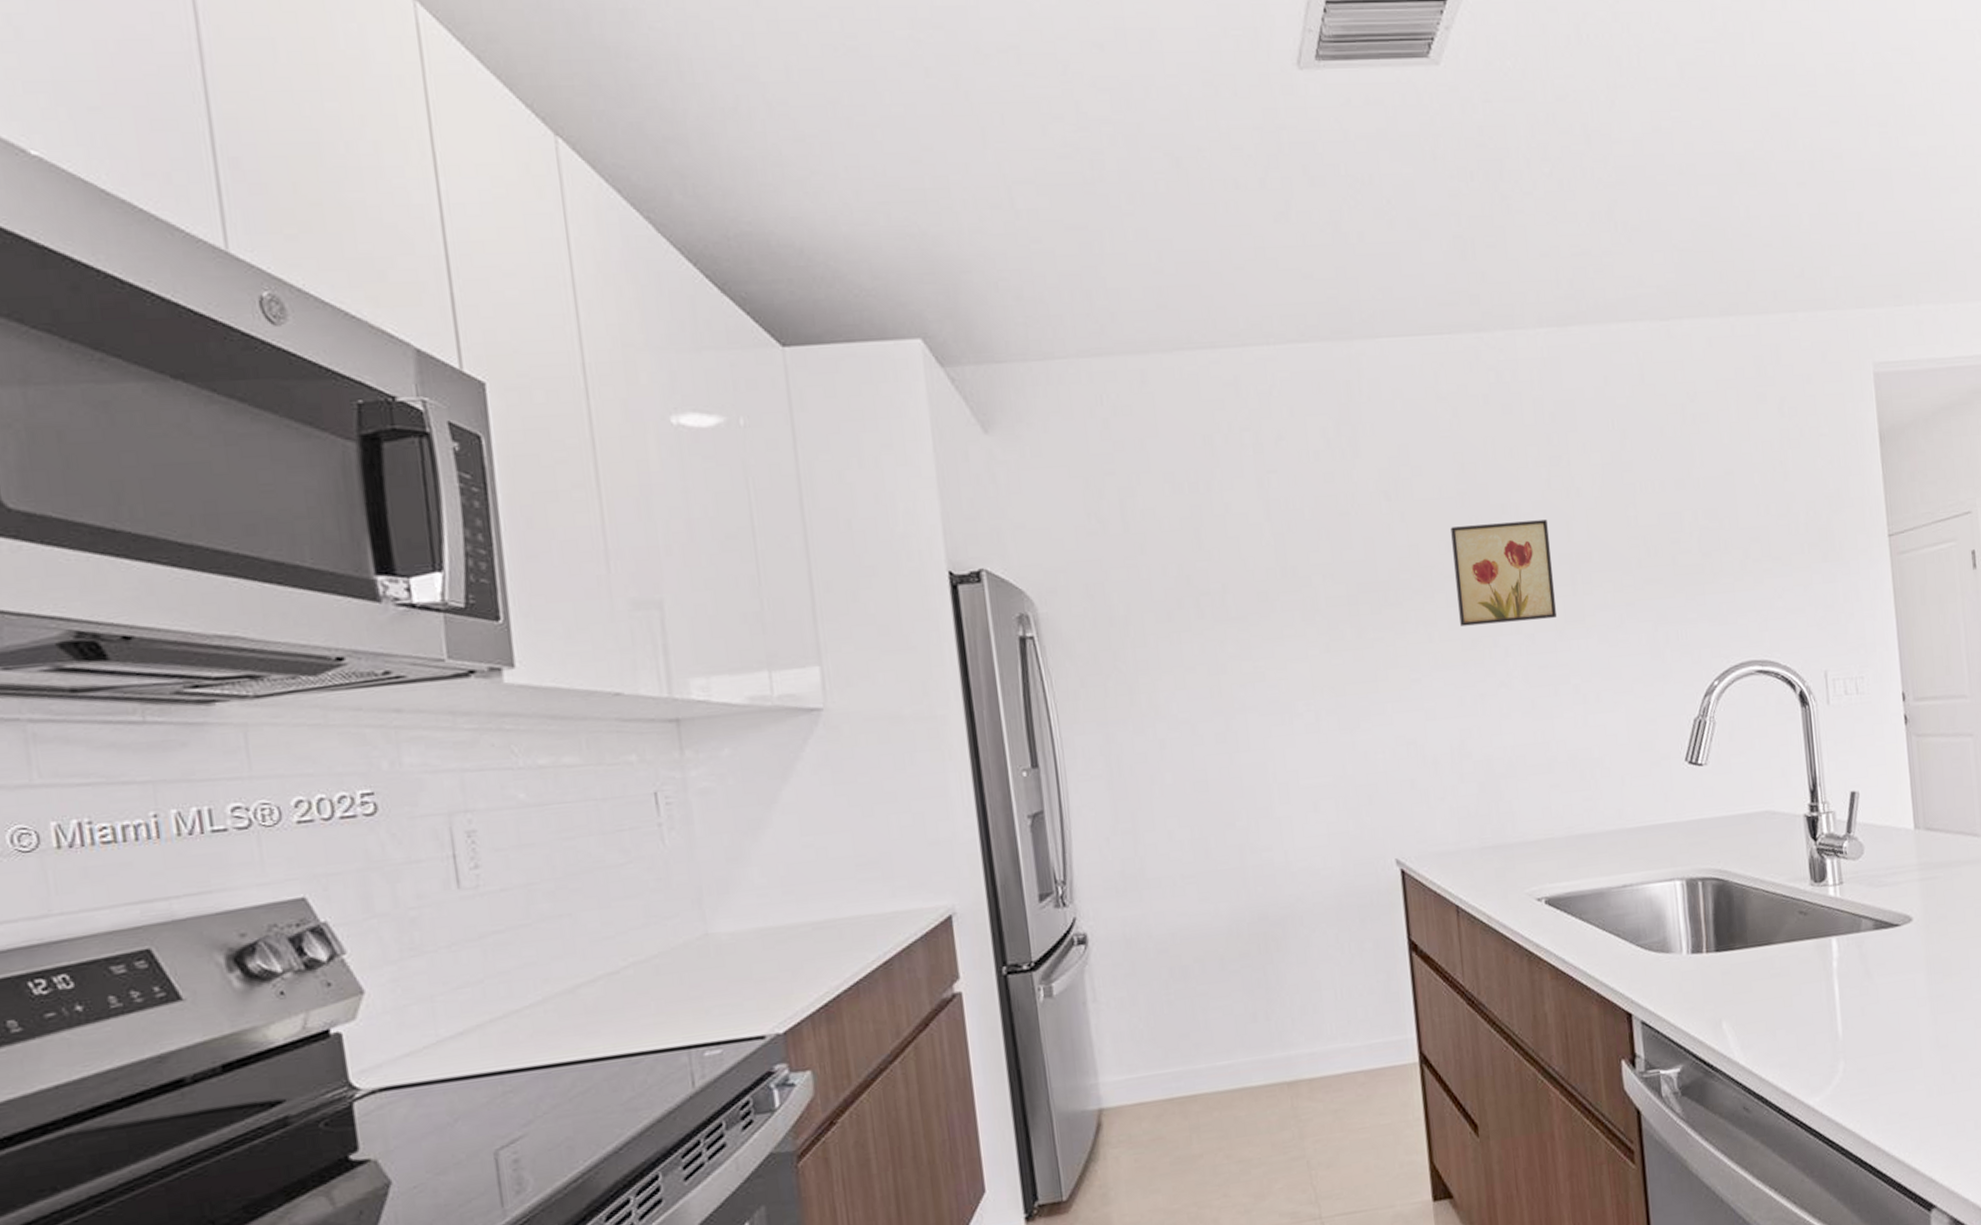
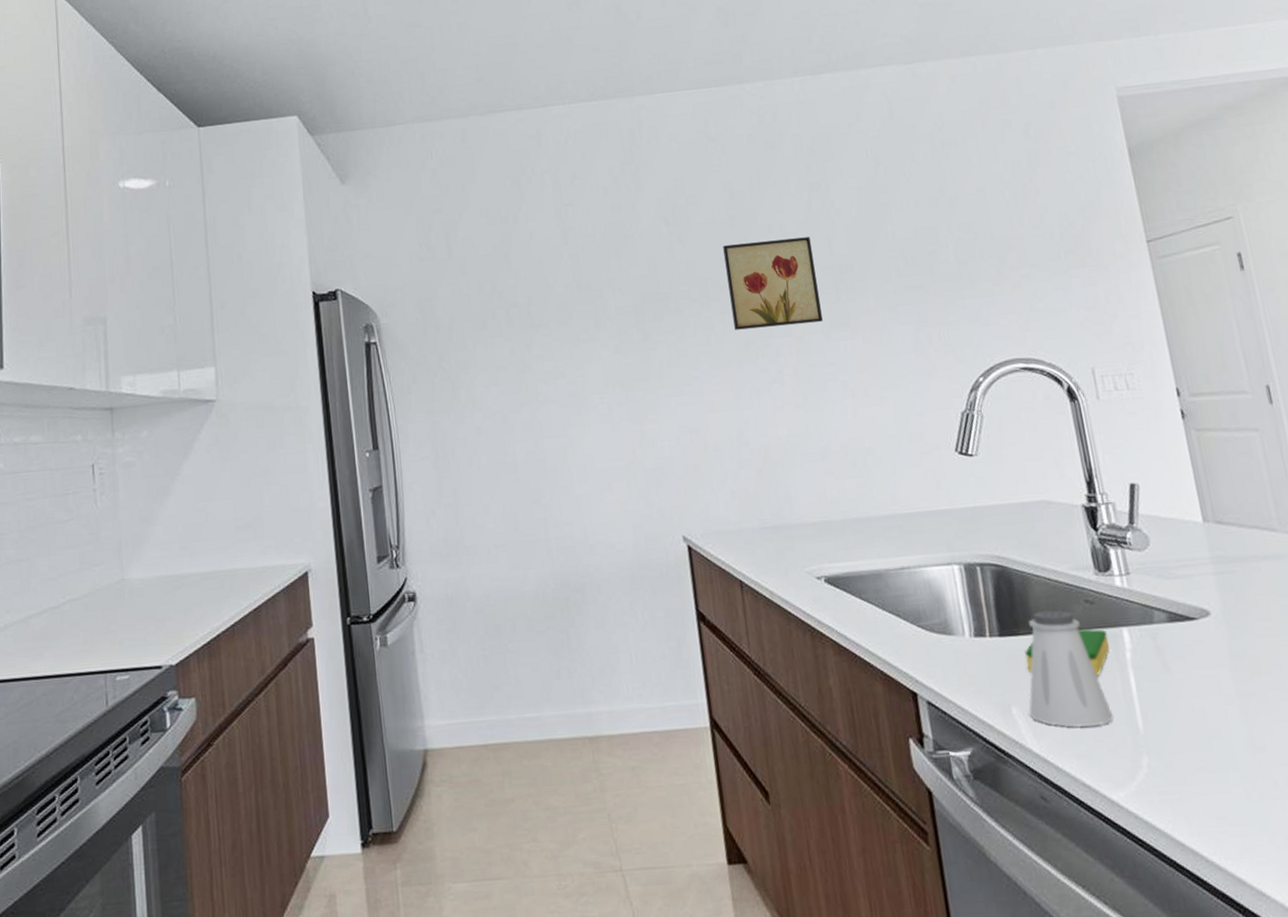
saltshaker: none [1738,923,1817,1038] -> present [1029,610,1114,727]
dish sponge: none [1739,940,1819,986] -> present [1025,629,1111,675]

